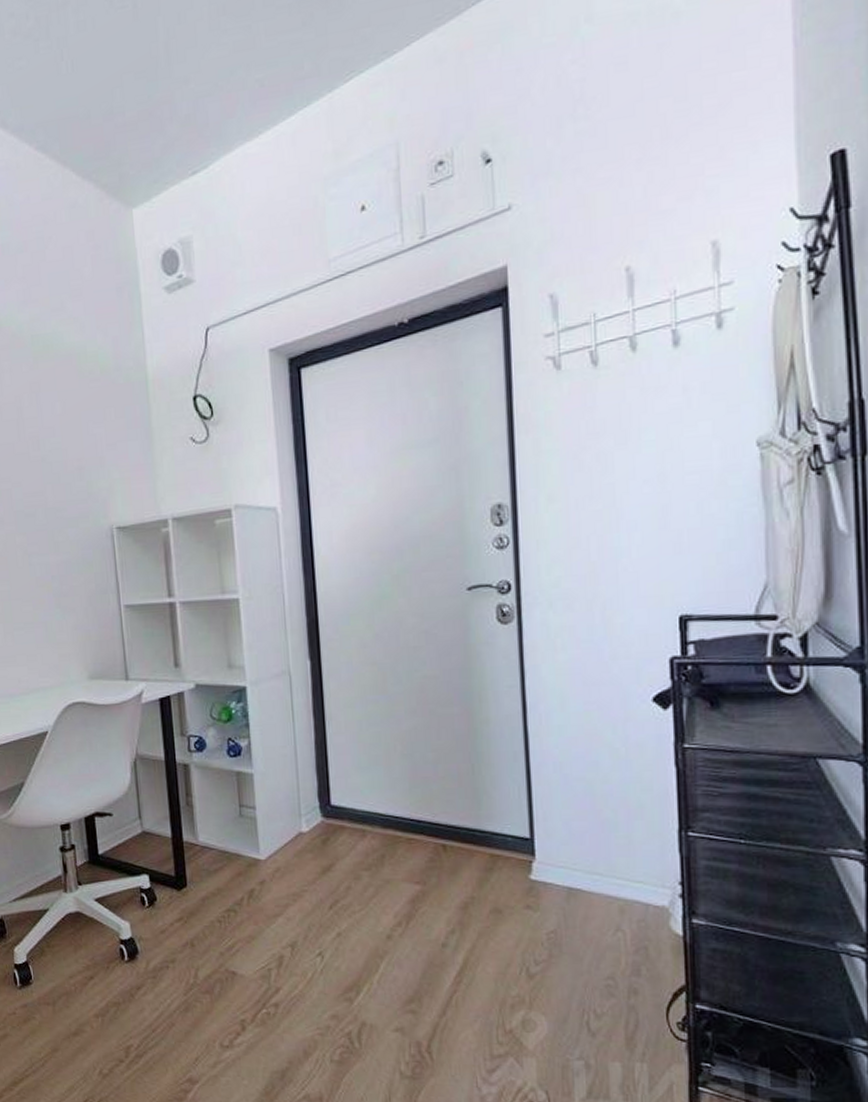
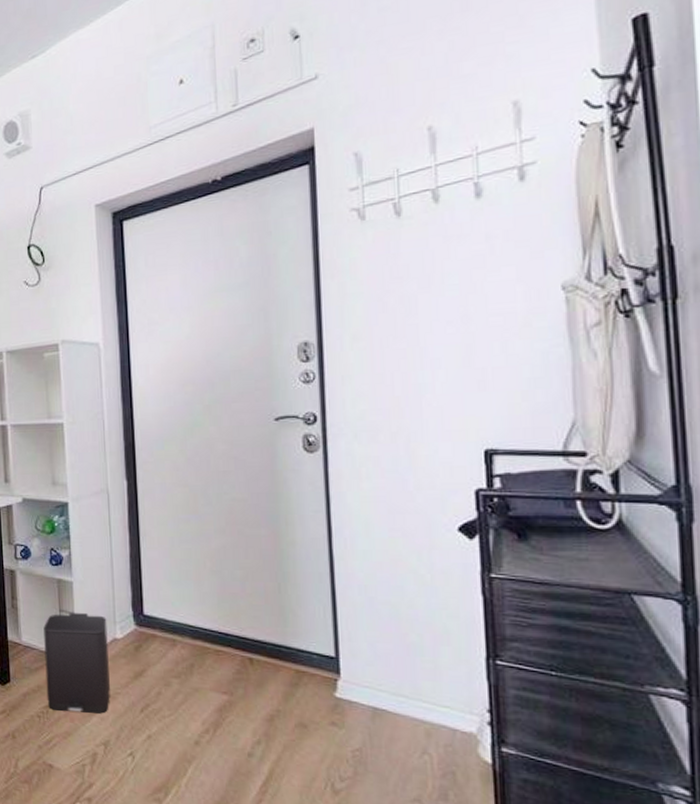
pedal bin: none [222,807,297,914] -> present [43,613,110,714]

